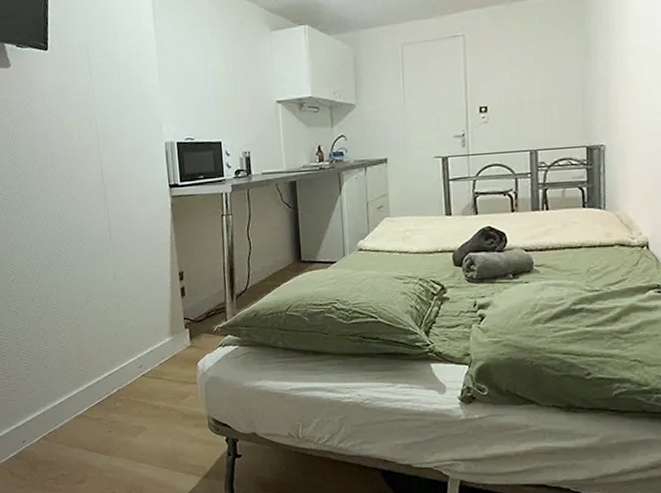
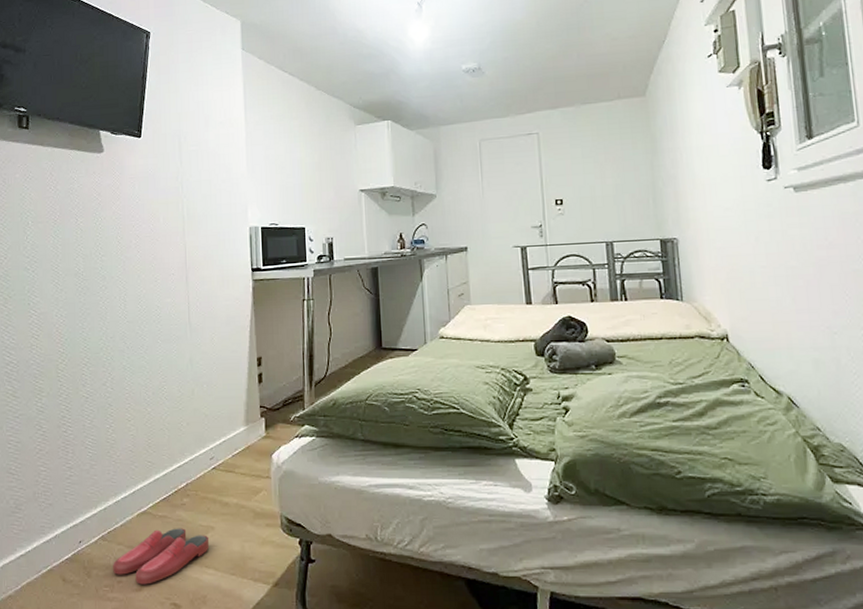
slippers: none [55,429,143,477] -> present [113,528,210,585]

